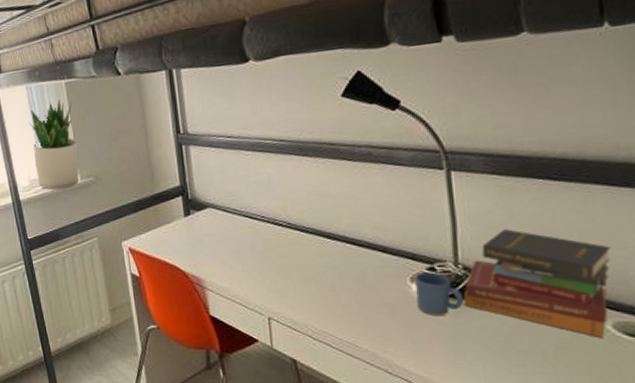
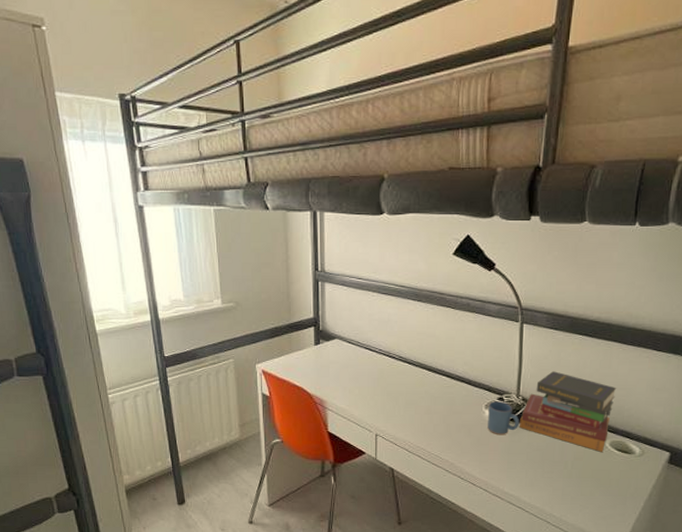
planter: present [29,99,79,191] -> none [174,225,222,312]

